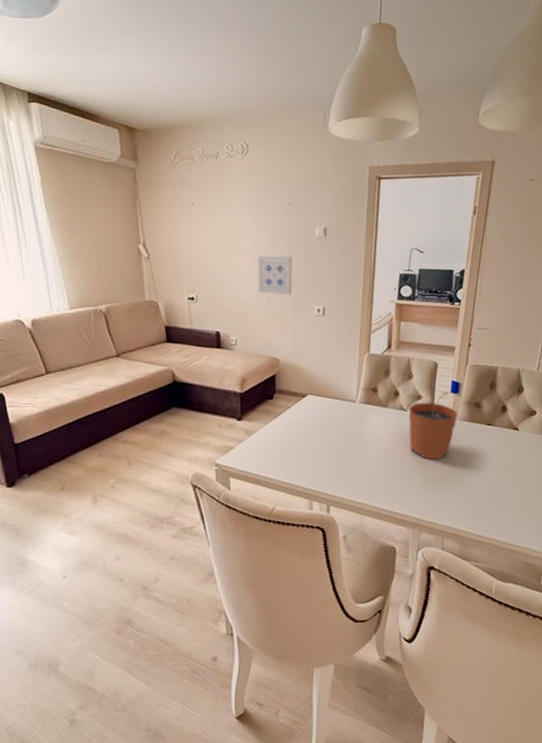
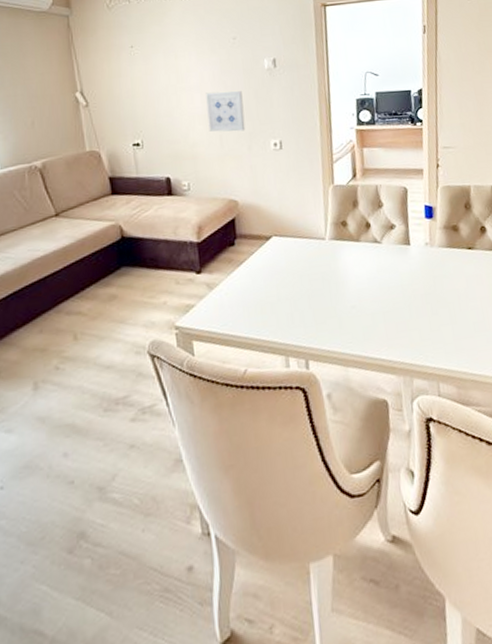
plant pot: present [408,392,458,460] -> none [382,217,436,295]

